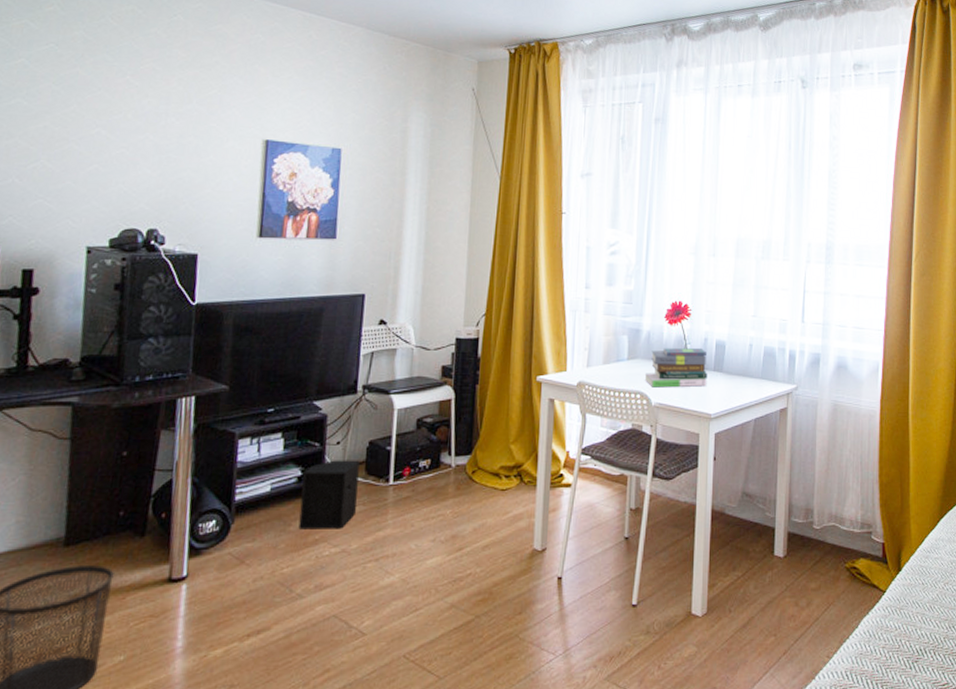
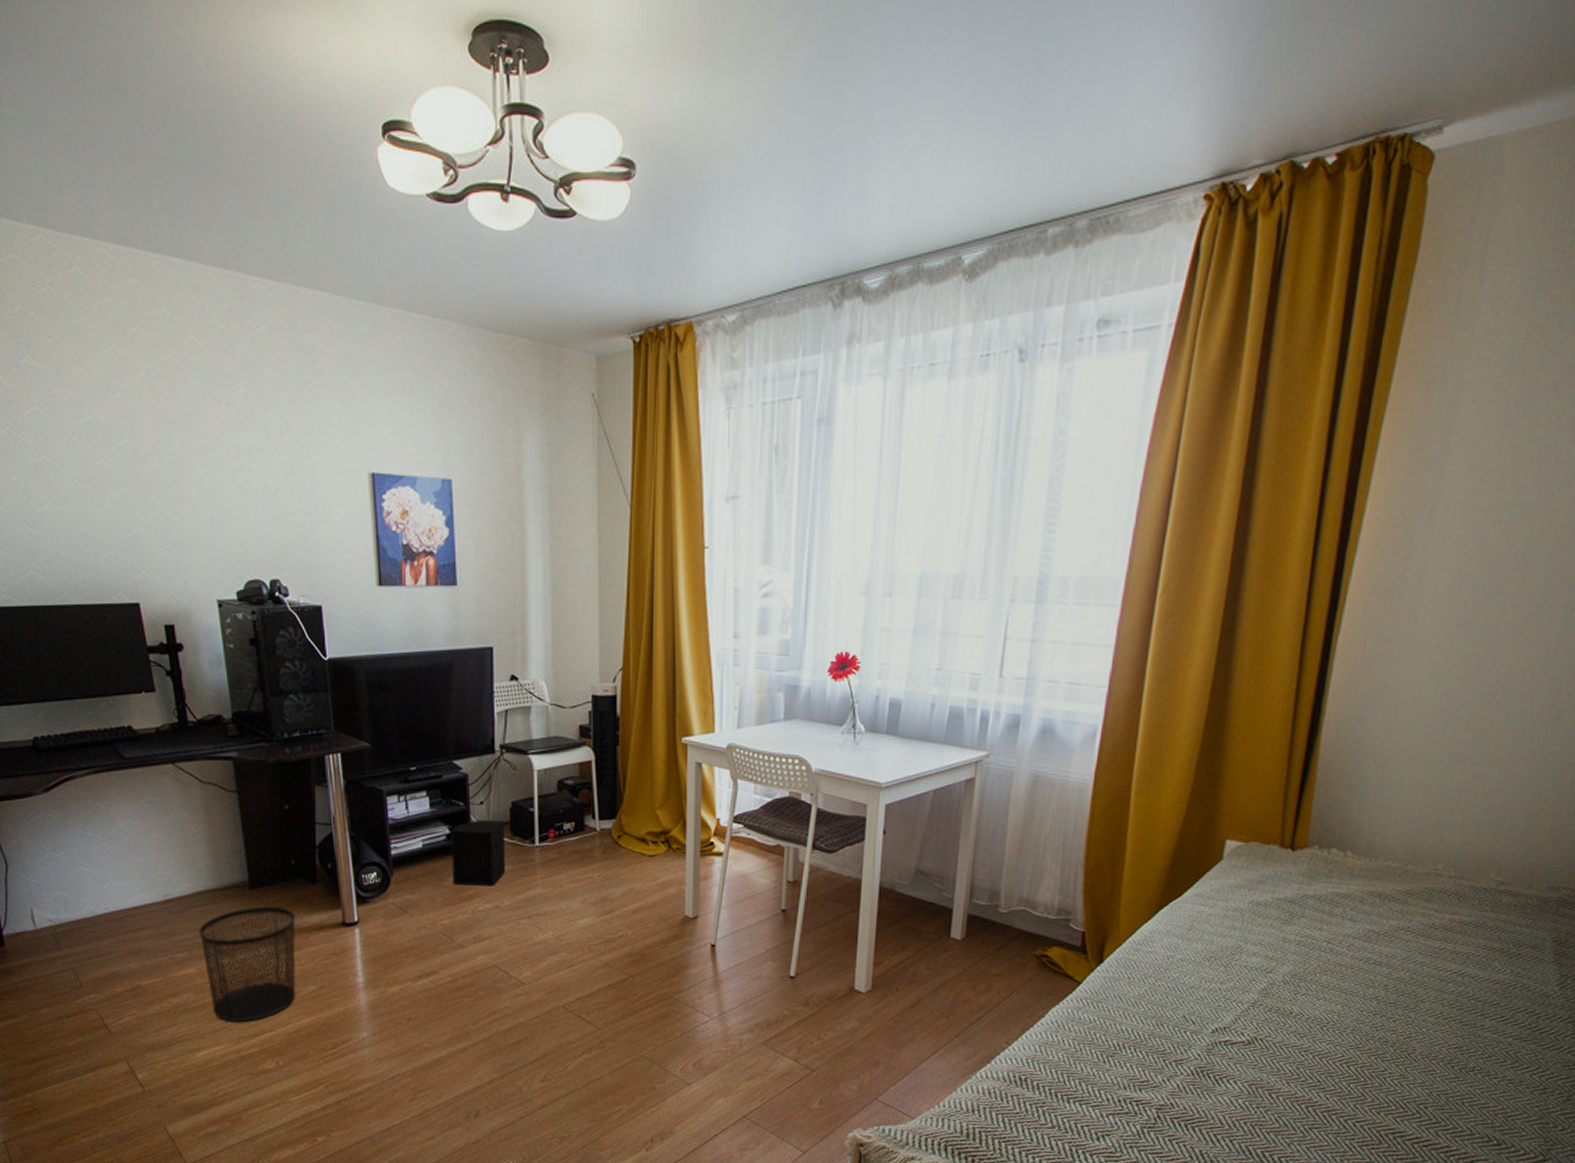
books: present [645,347,707,388] -> none [805,707,878,753]

